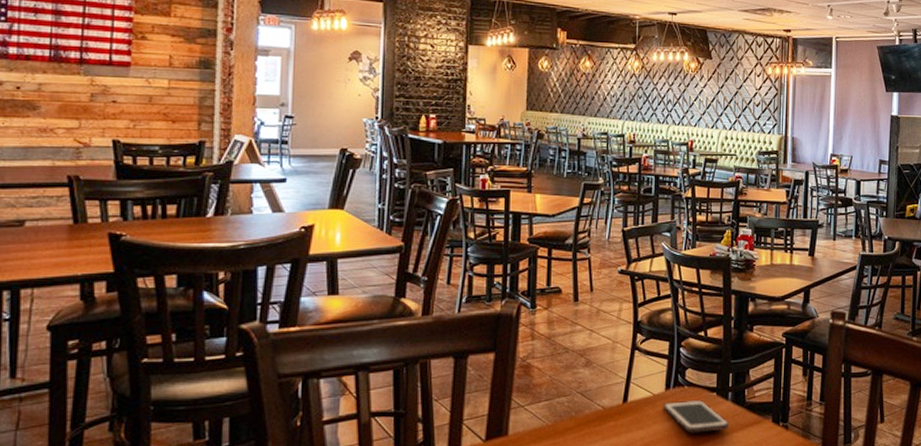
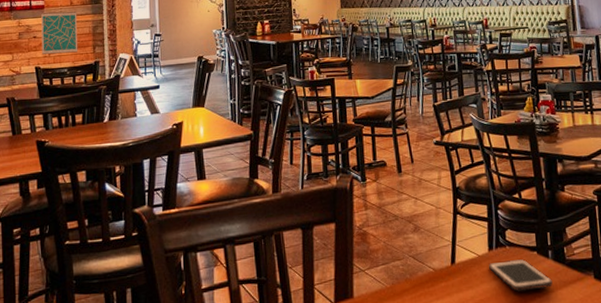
wall art: none [123,70,178,127] -> present [41,11,78,55]

